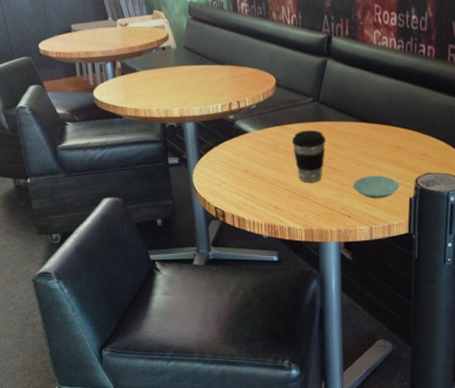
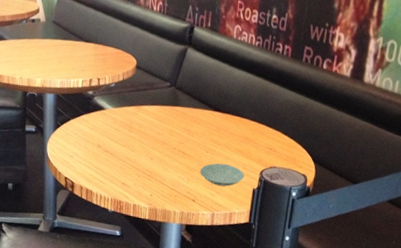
coffee cup: present [292,130,326,182] -> none [145,112,179,164]

